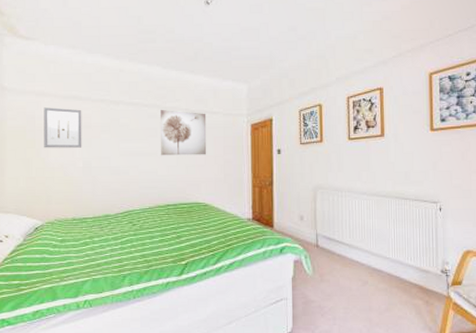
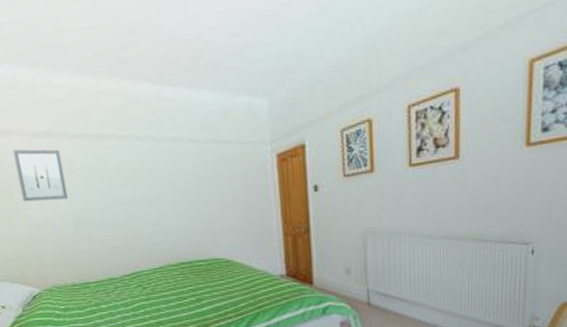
wall art: present [161,110,207,156] -> none [158,142,223,203]

